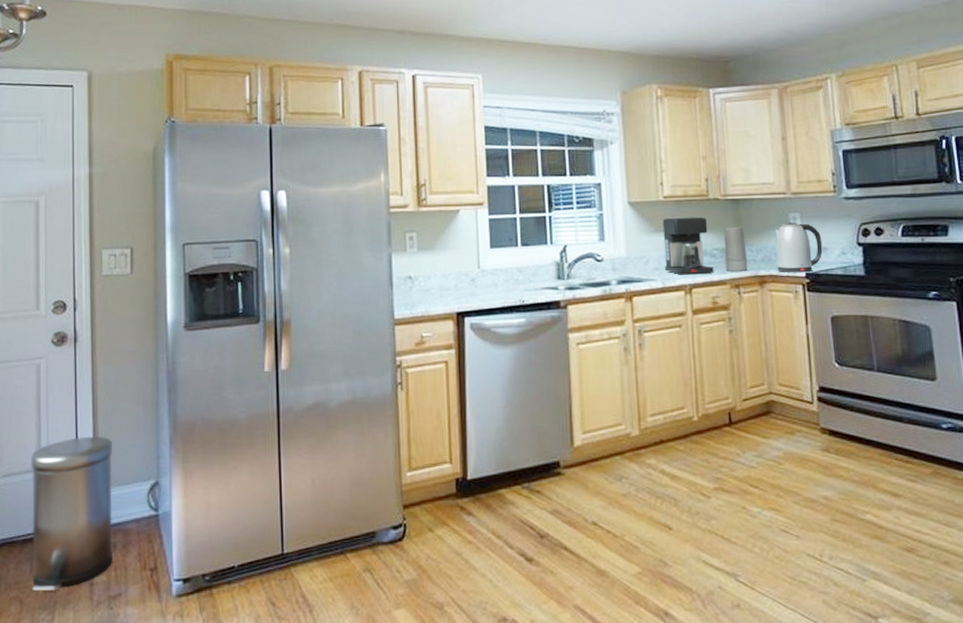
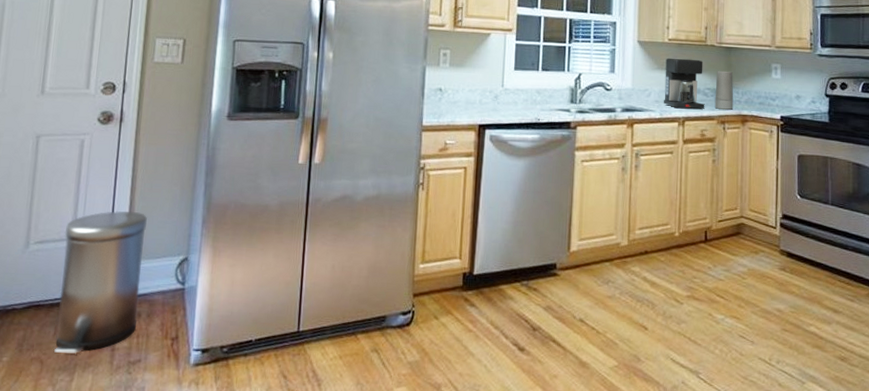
kettle: present [774,222,823,273] -> none [757,71,797,116]

